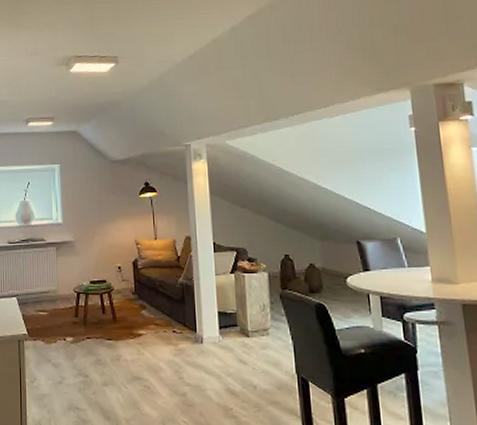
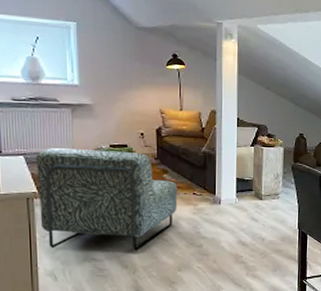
armchair: none [26,287,158,399] -> present [35,148,178,251]

